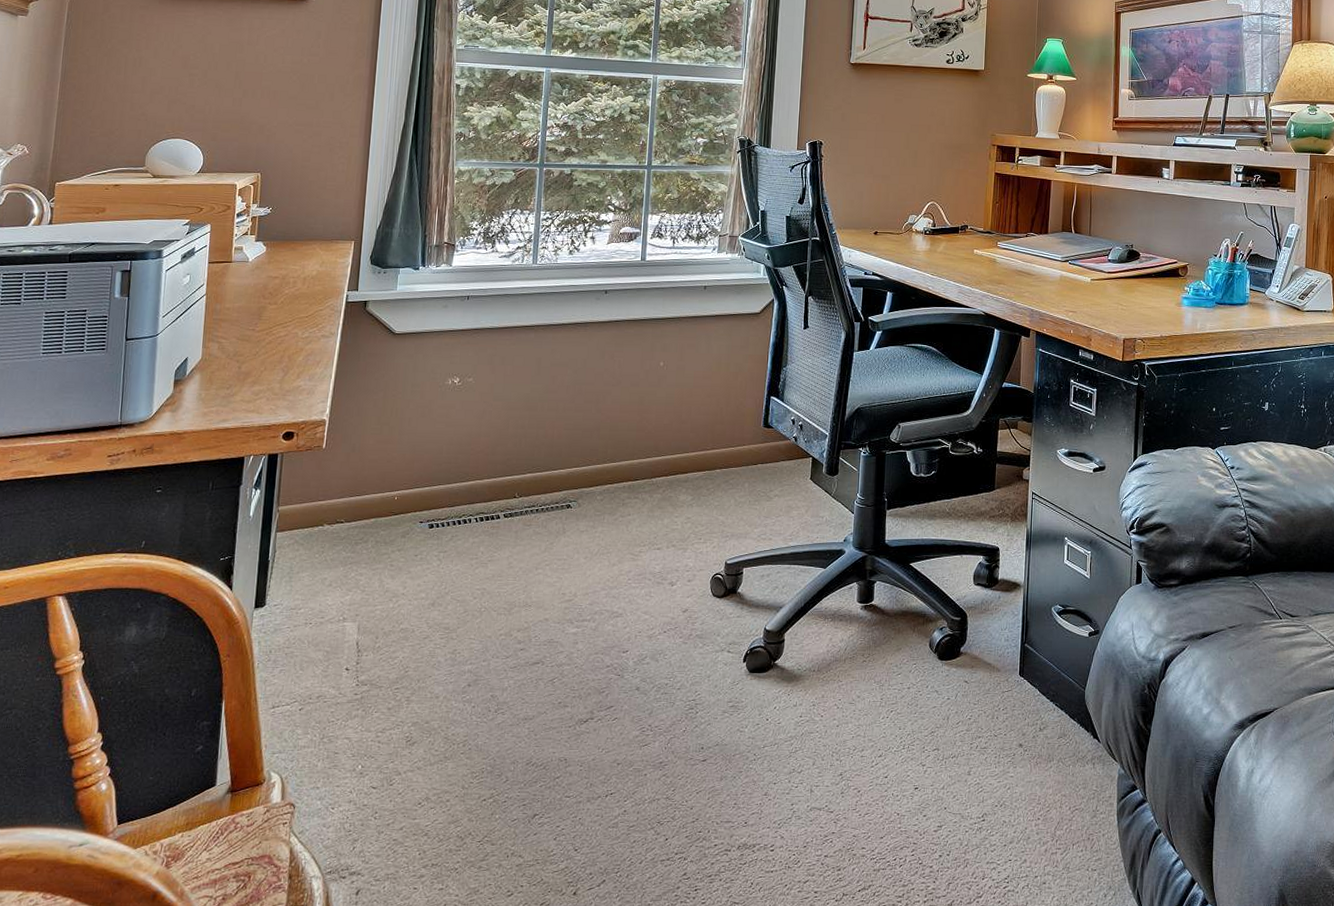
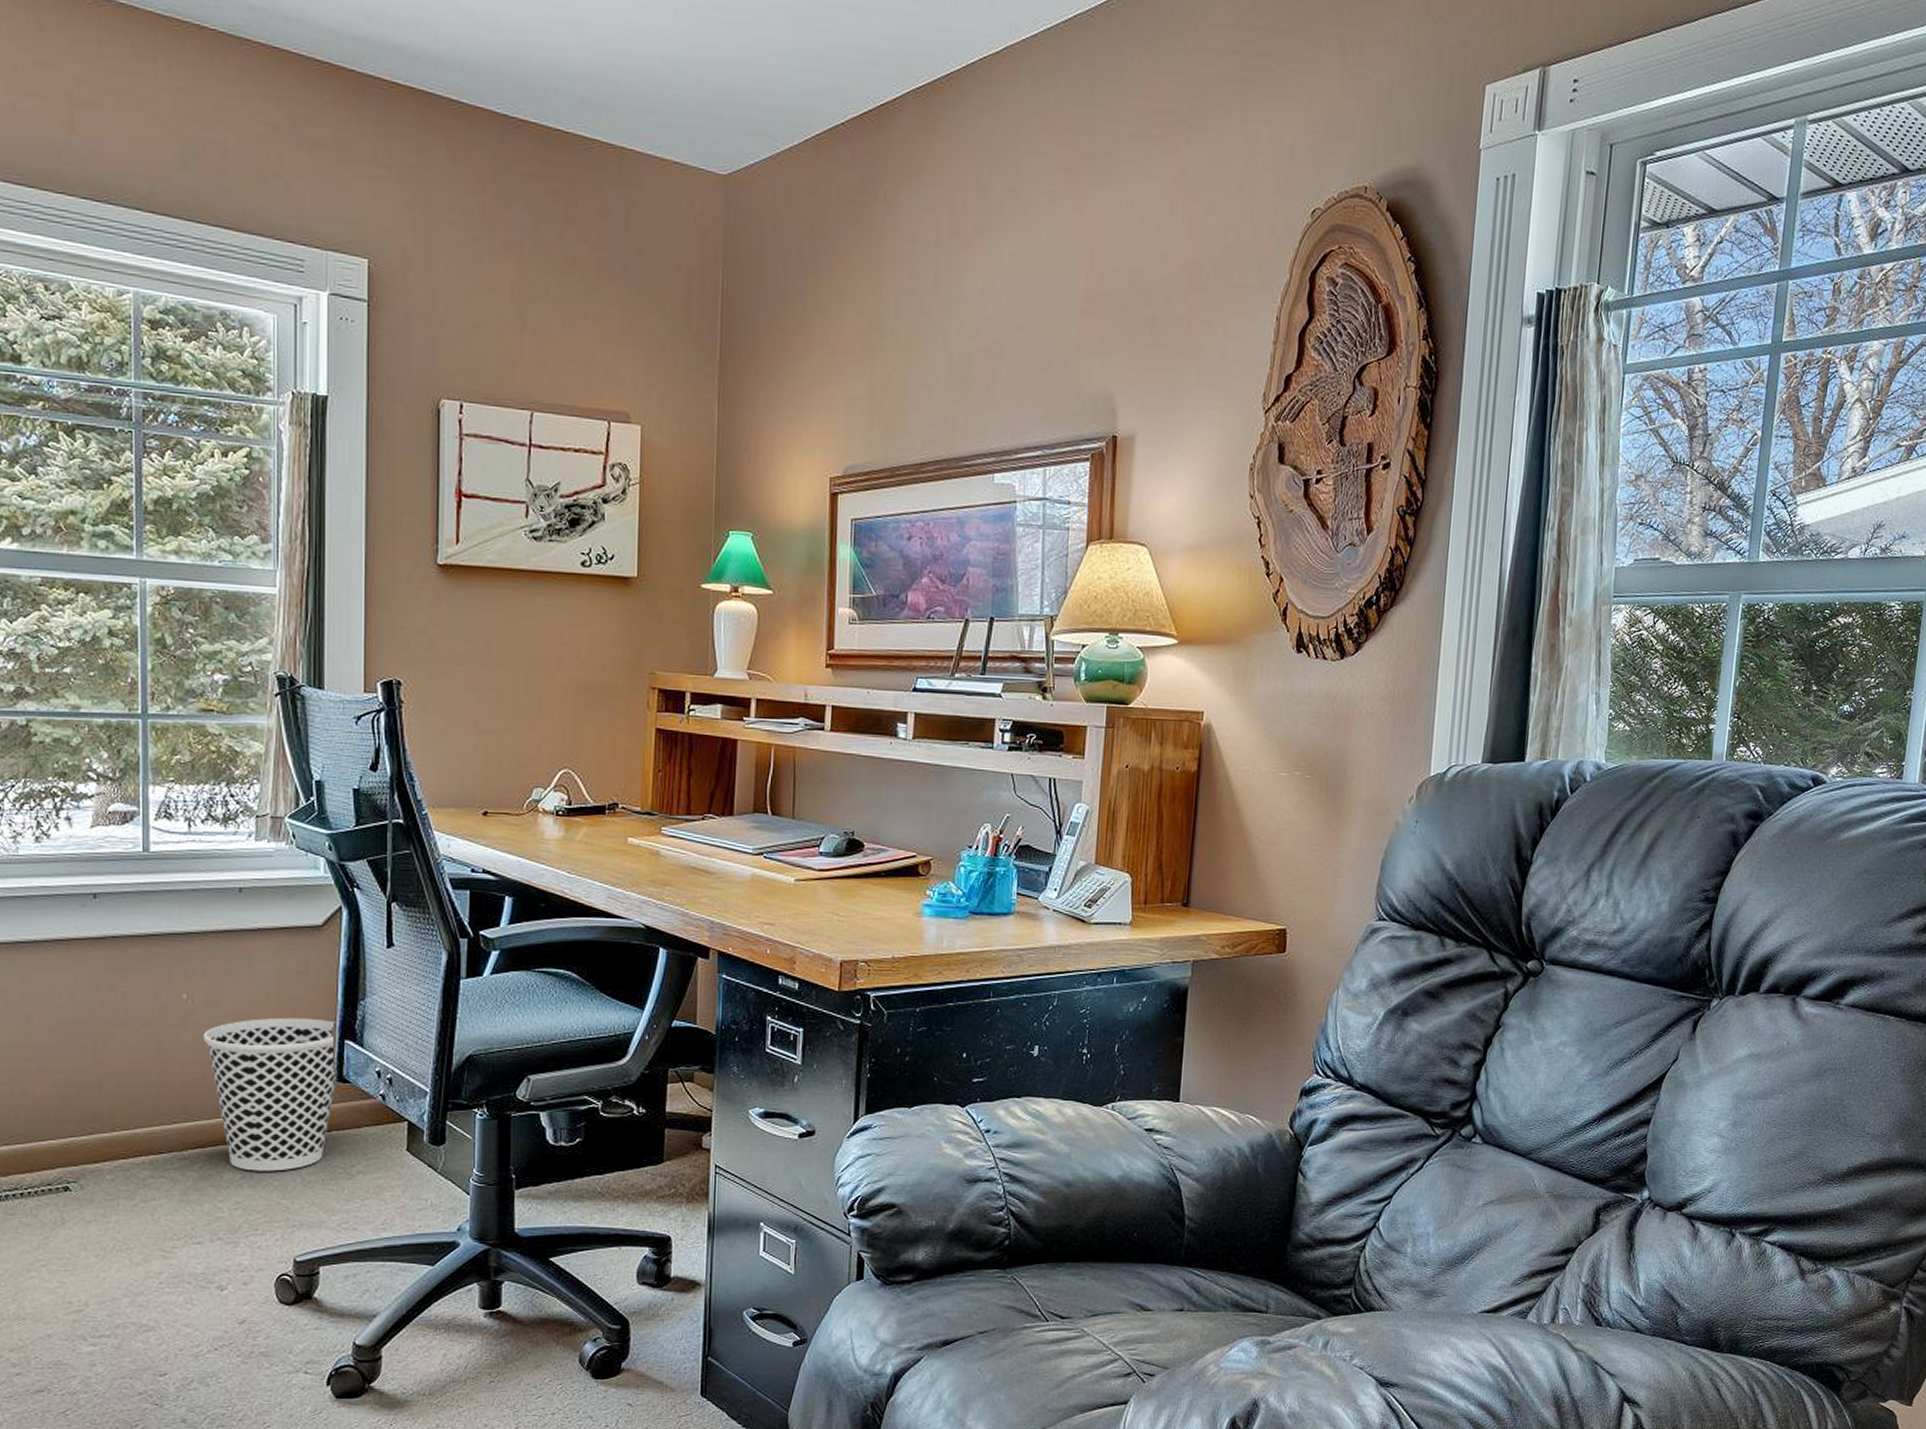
wastebasket: none [672,379,765,495] -> present [203,1017,338,1172]

